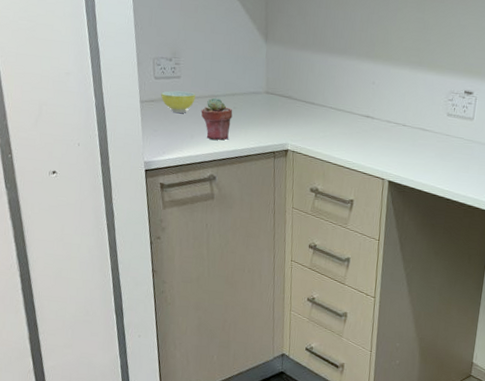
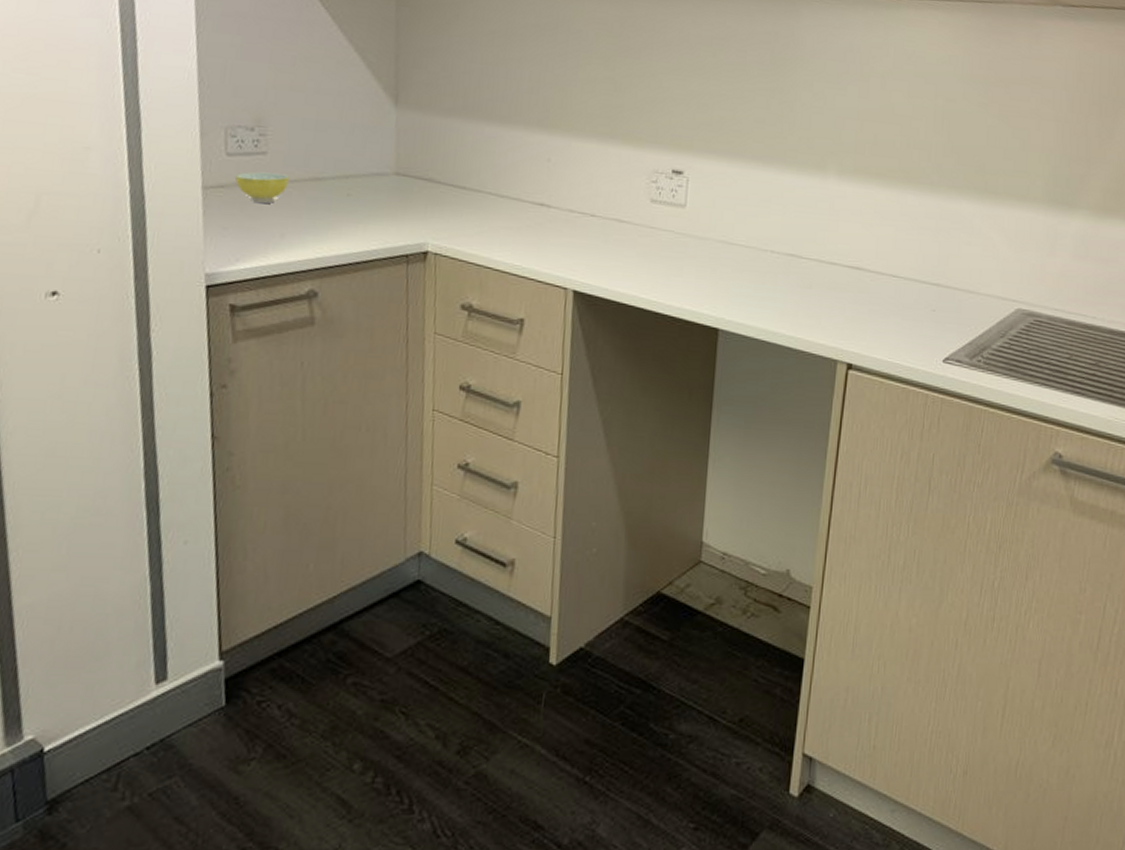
potted succulent: present [201,97,233,140] -> none [296,181,346,241]

